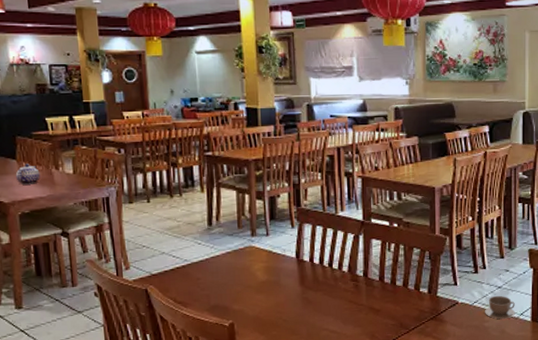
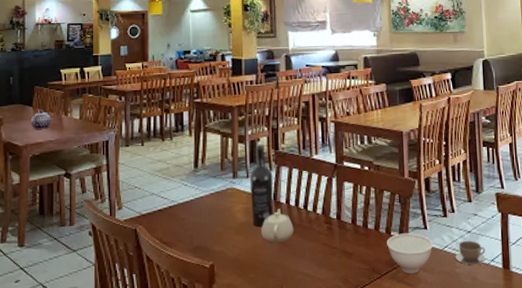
wine bottle: none [269,200,296,286] -> present [249,143,274,227]
teapot: none [283,267,319,302] -> present [261,209,294,244]
bowl: none [415,289,463,329] -> present [387,233,433,274]

